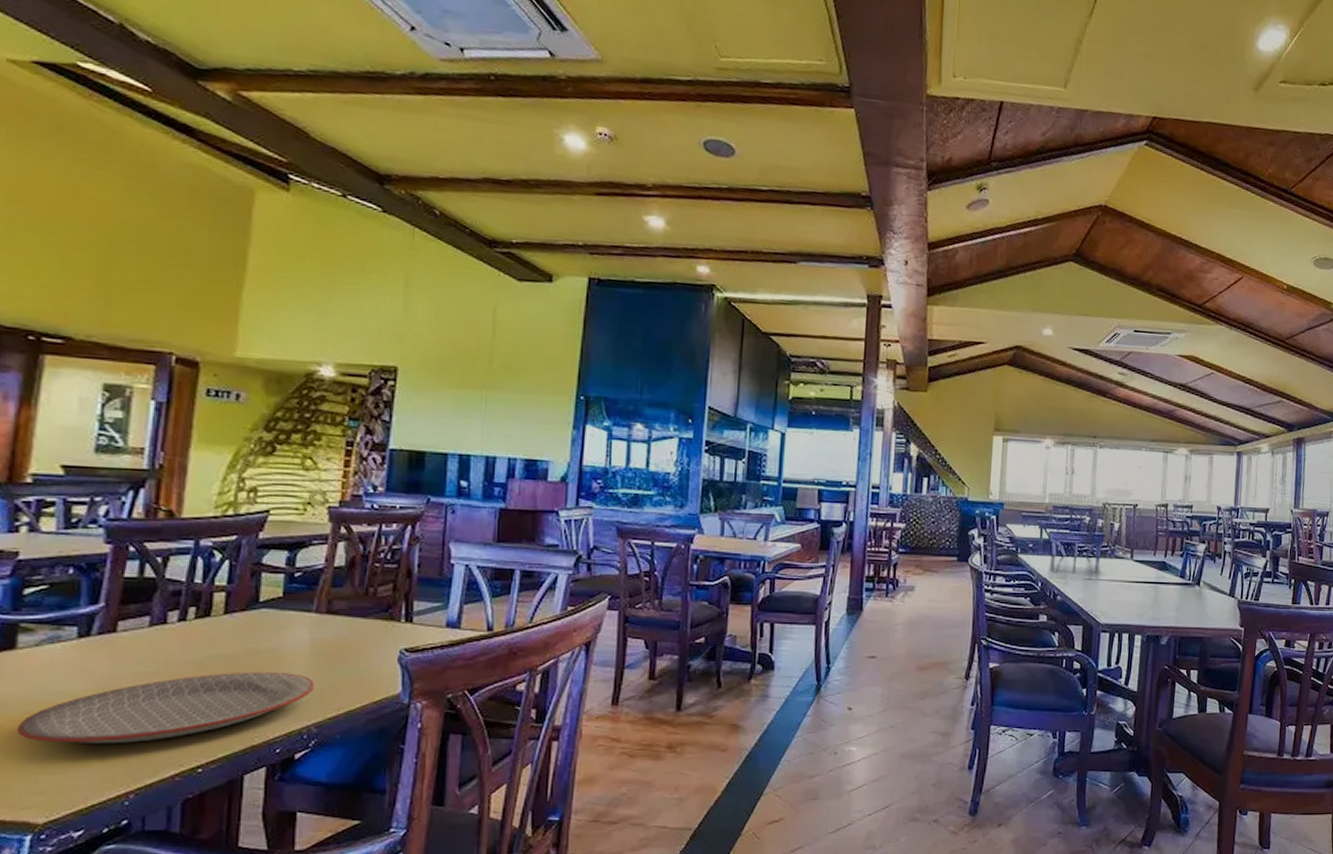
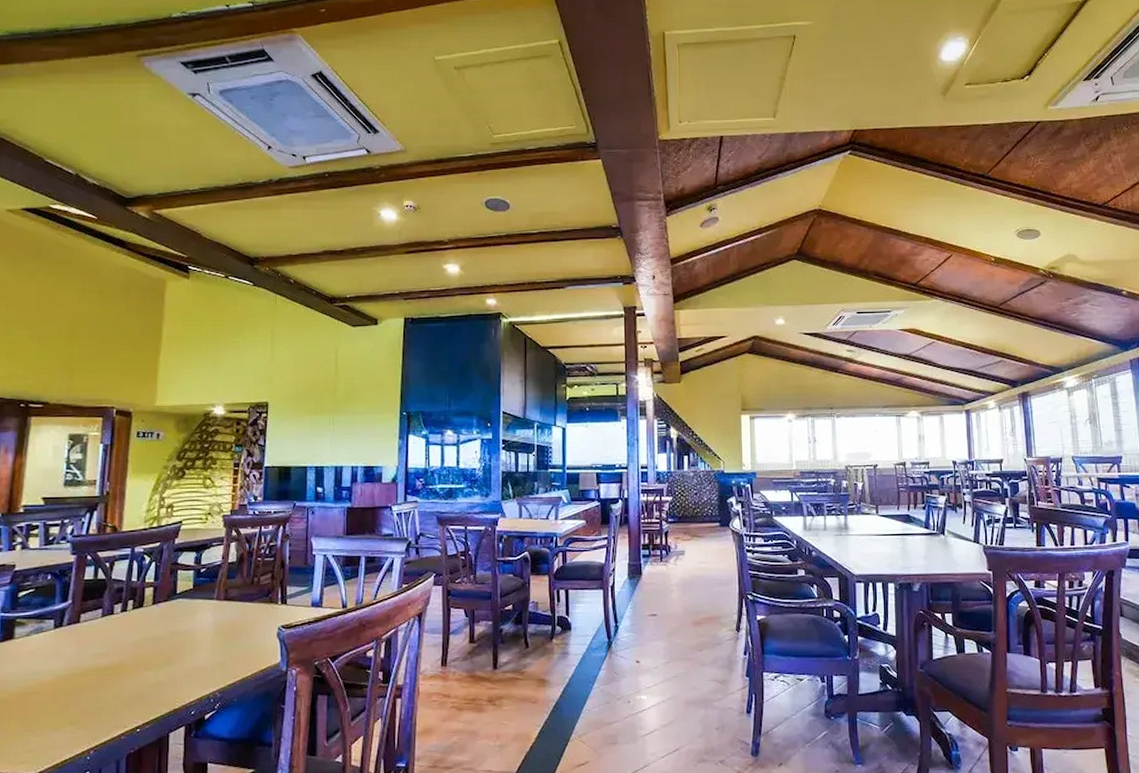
plate: present [18,671,314,743] -> none [15,648,217,711]

